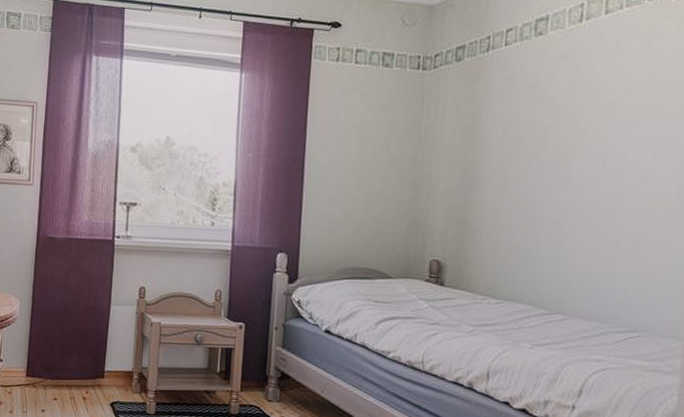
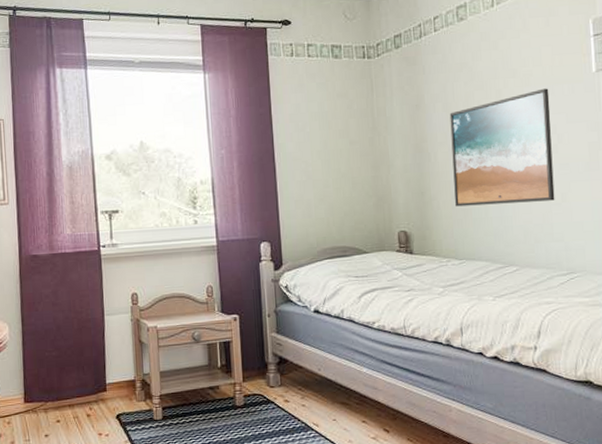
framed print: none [501,120,637,248] -> present [449,88,555,207]

